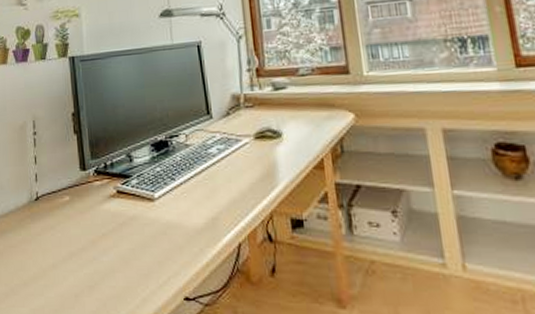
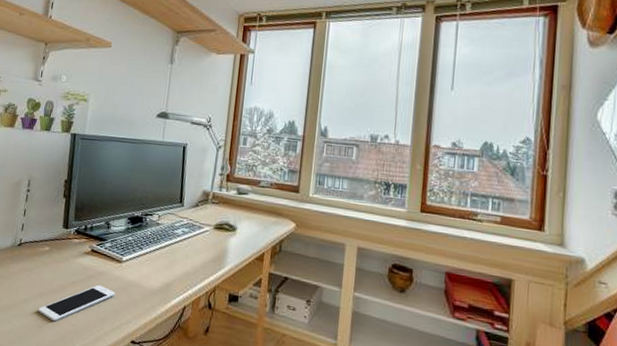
cell phone: none [71,232,155,287] -> present [38,284,116,322]

